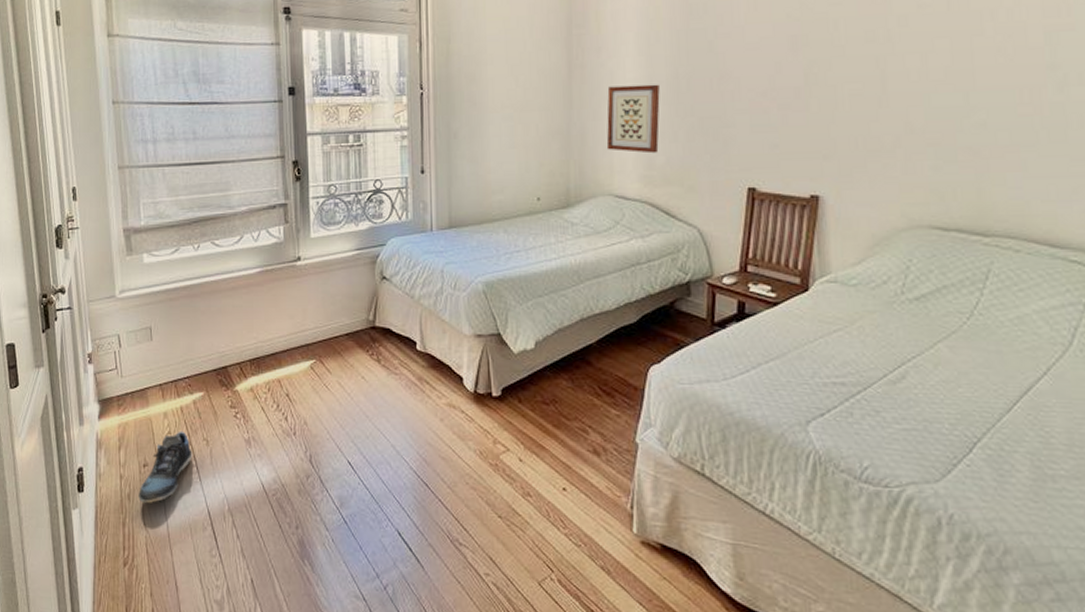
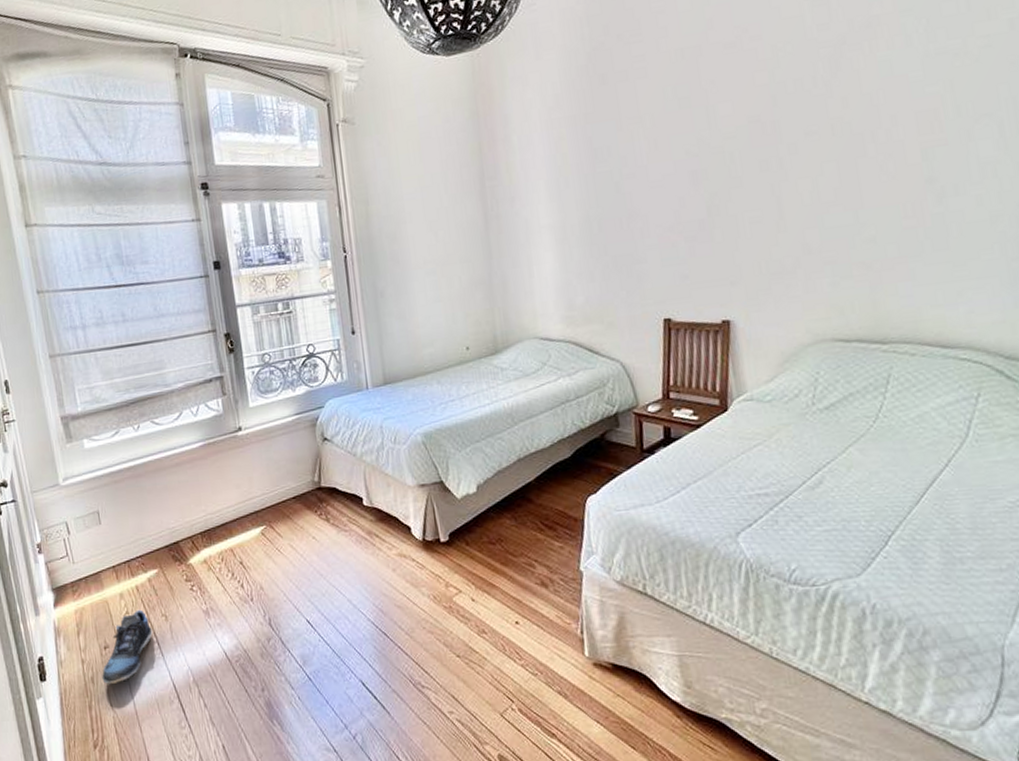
wall art: present [606,84,660,154] -> none [523,227,578,295]

